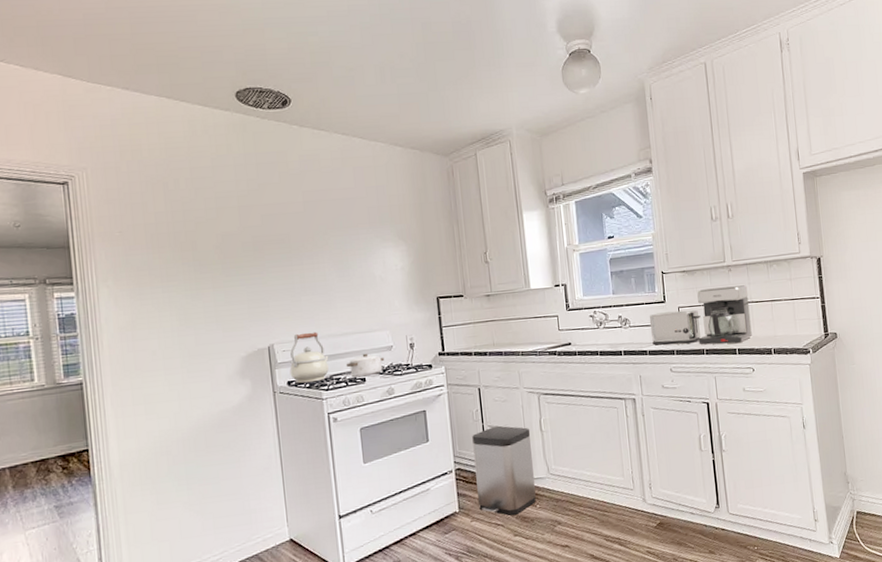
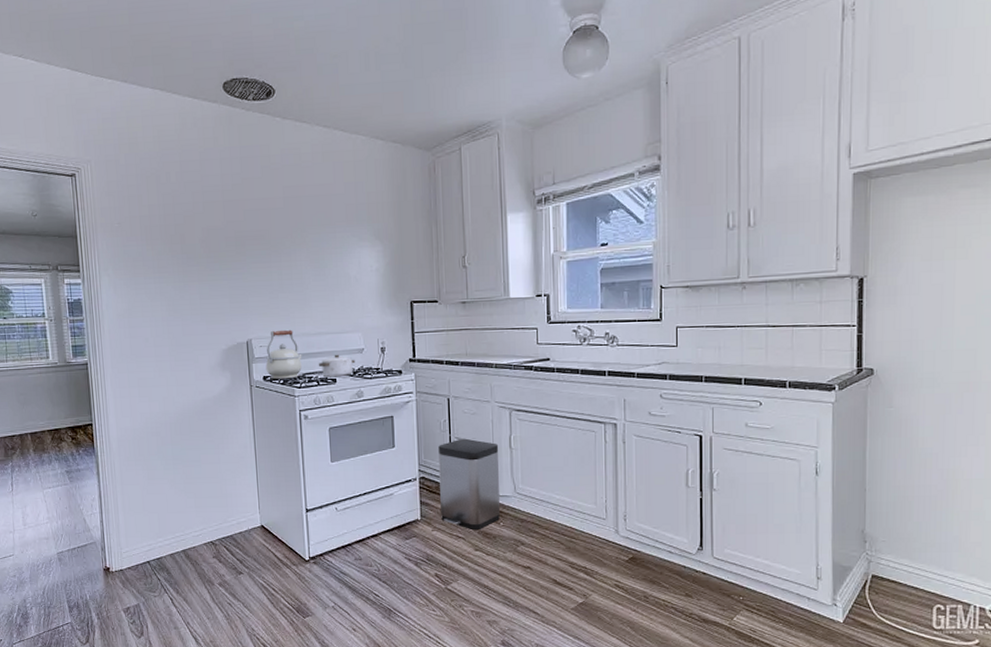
toaster: present [649,309,701,346] -> none [640,330,702,369]
coffee maker: present [697,285,752,345] -> none [697,306,764,373]

